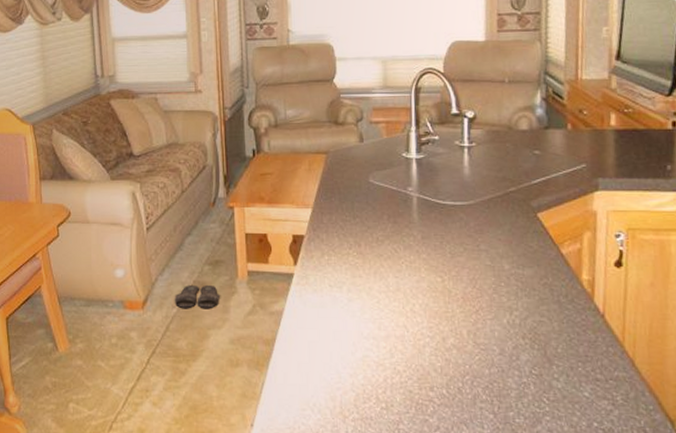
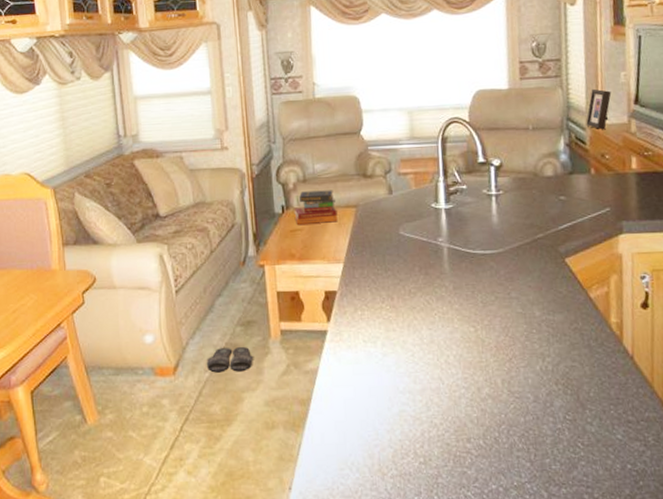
books: none [265,136,308,168] -> present [294,190,338,225]
picture frame: none [564,43,592,84] -> present [586,88,612,129]

